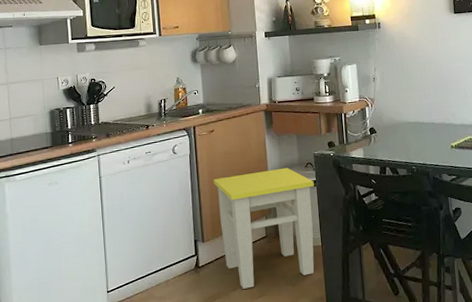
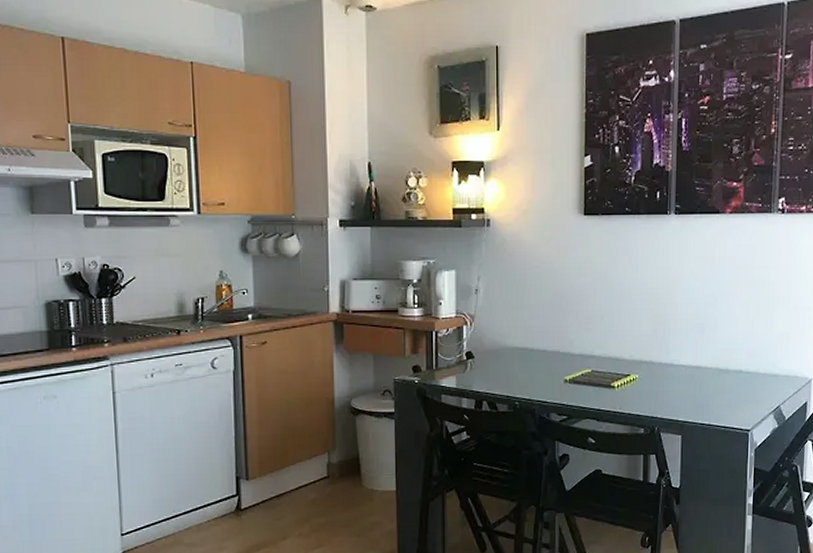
stool: present [213,167,314,289] -> none [263,394,392,538]

